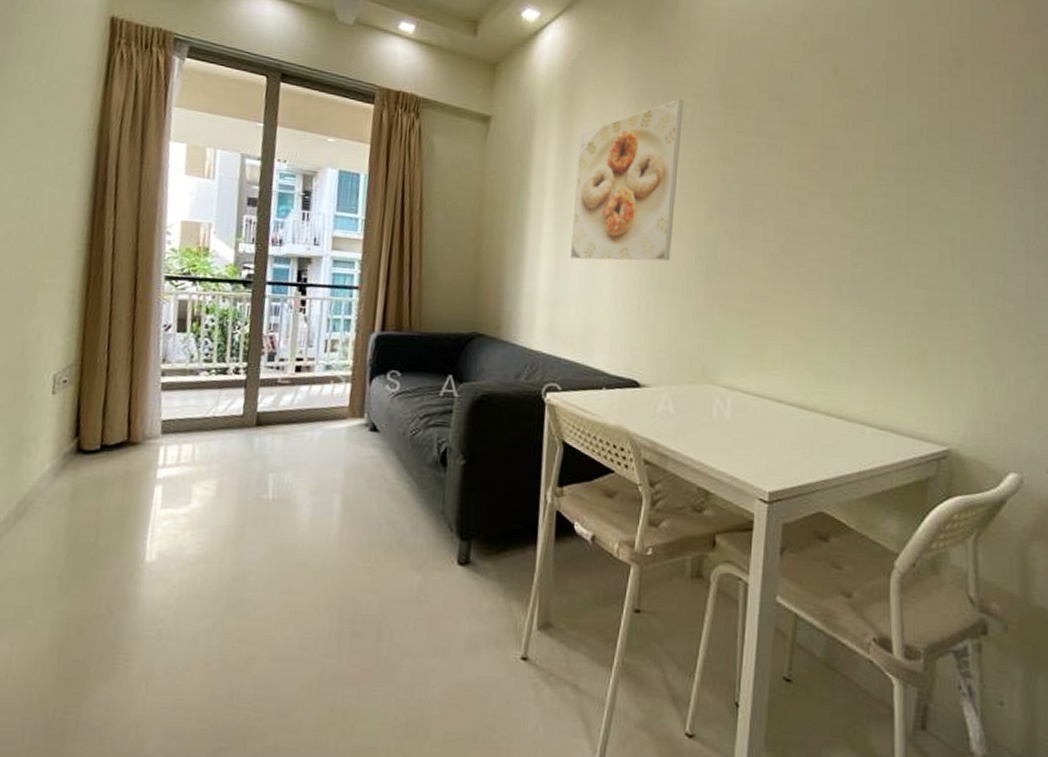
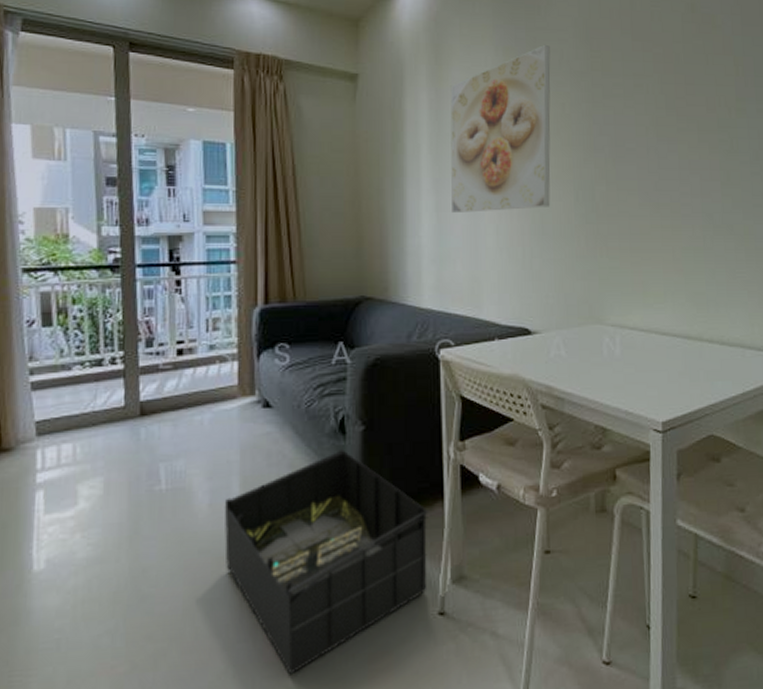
storage bin: none [320,481,520,698] -> present [224,450,428,675]

